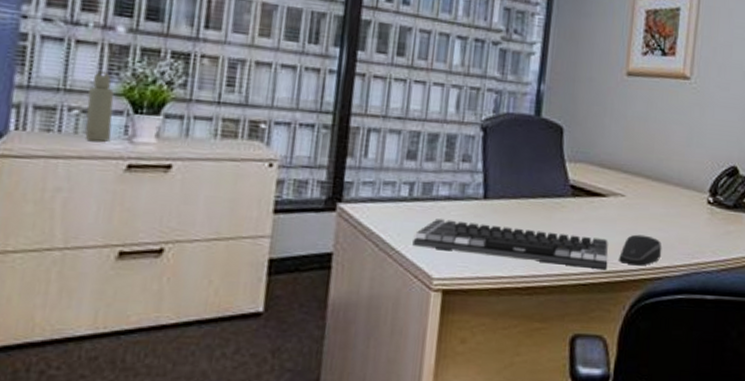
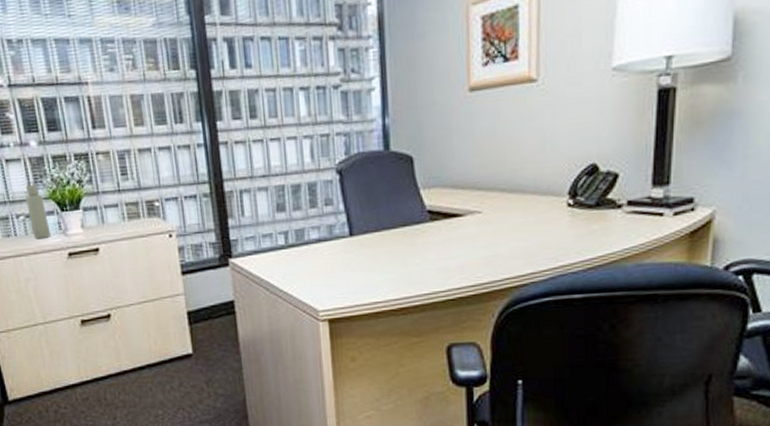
computer keyboard: present [412,219,608,270] -> none [296,255,473,287]
computer mouse: present [619,234,662,266] -> none [483,246,525,276]

